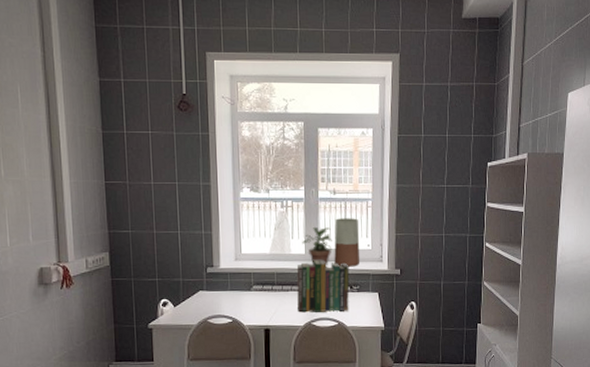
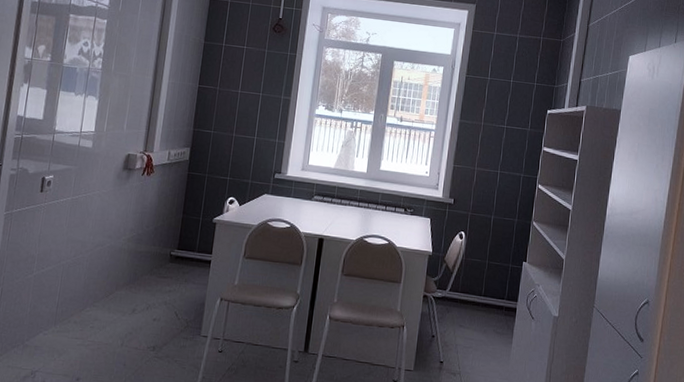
books: present [296,260,350,313] -> none [352,180,406,233]
potted plant: present [302,226,333,268] -> none [365,148,394,188]
vase: present [334,218,360,267] -> none [392,144,420,191]

